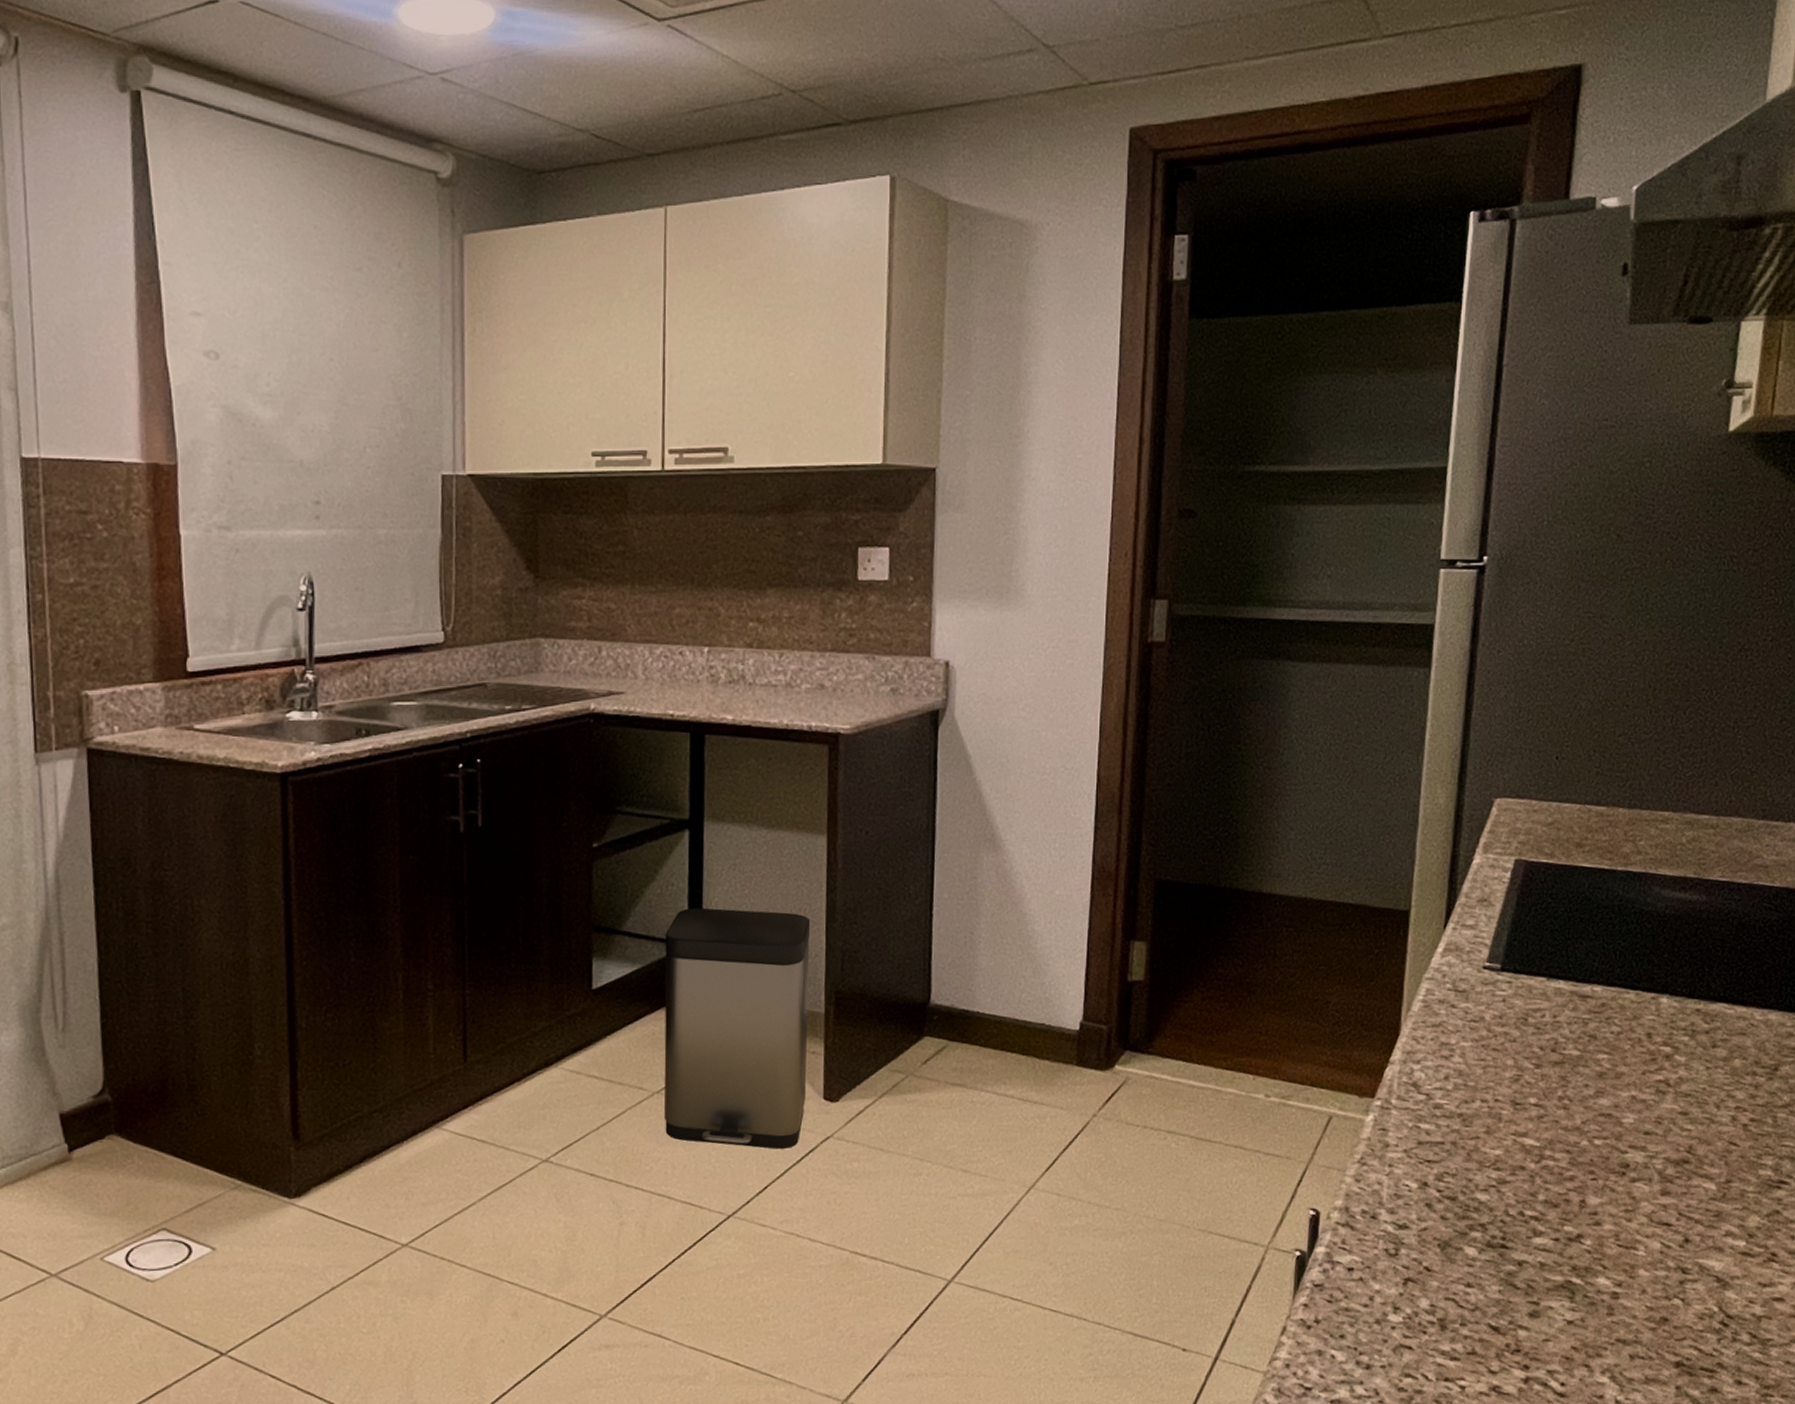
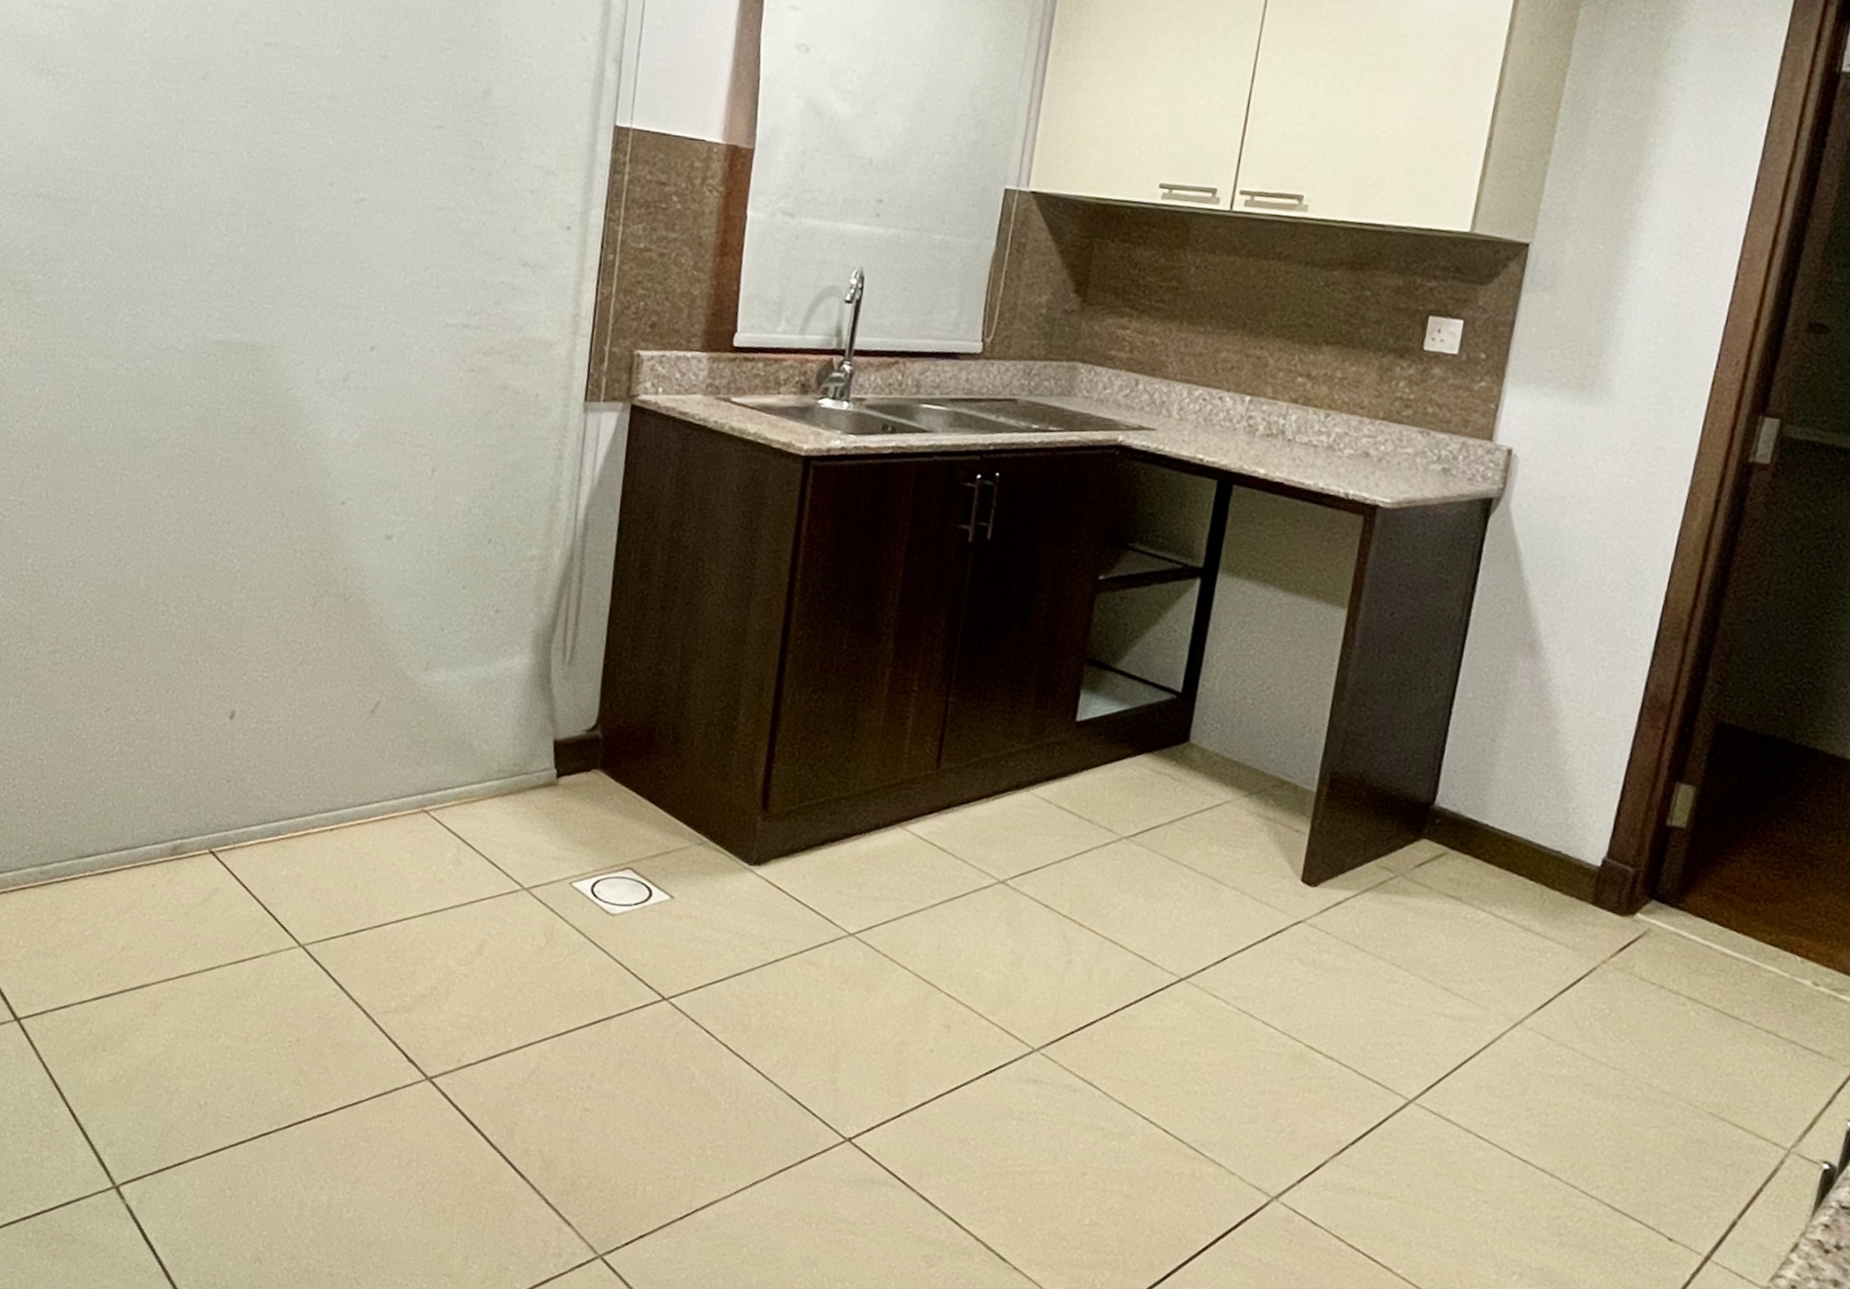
pedal bin: present [664,907,811,1149] -> none [1128,657,1316,924]

